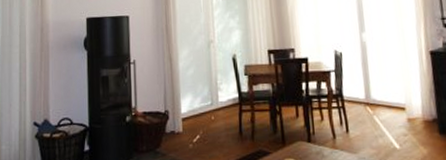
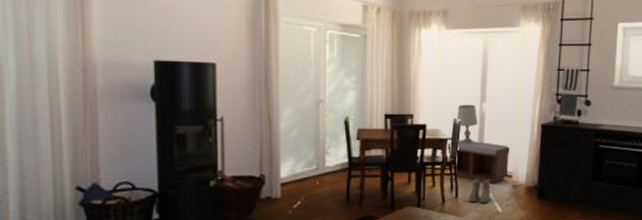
bench: none [331,71,402,118] -> present [447,140,510,185]
lamp: none [337,35,360,75] -> present [457,104,478,144]
boots: none [361,111,384,139] -> present [469,178,491,203]

